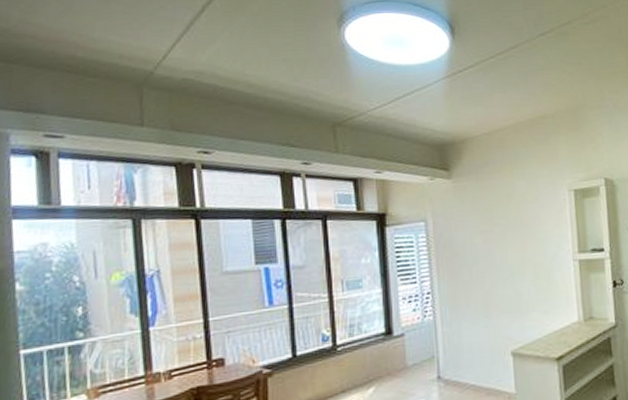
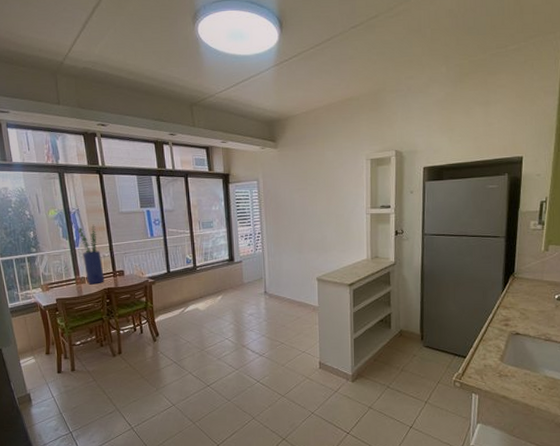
vase: none [153,291,193,384] -> present [76,224,104,285]

